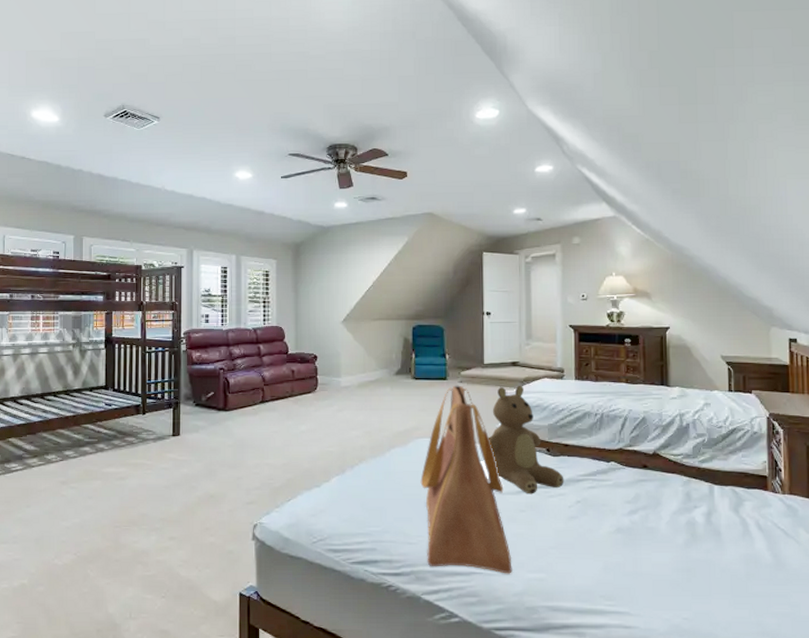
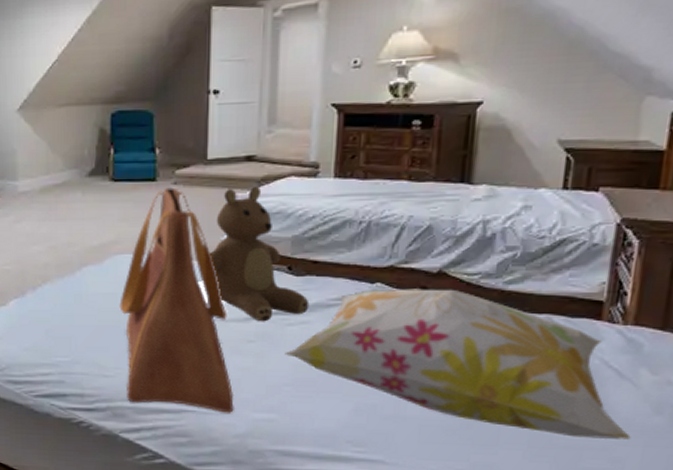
decorative pillow: none [548,466,801,587] -> present [284,288,631,440]

